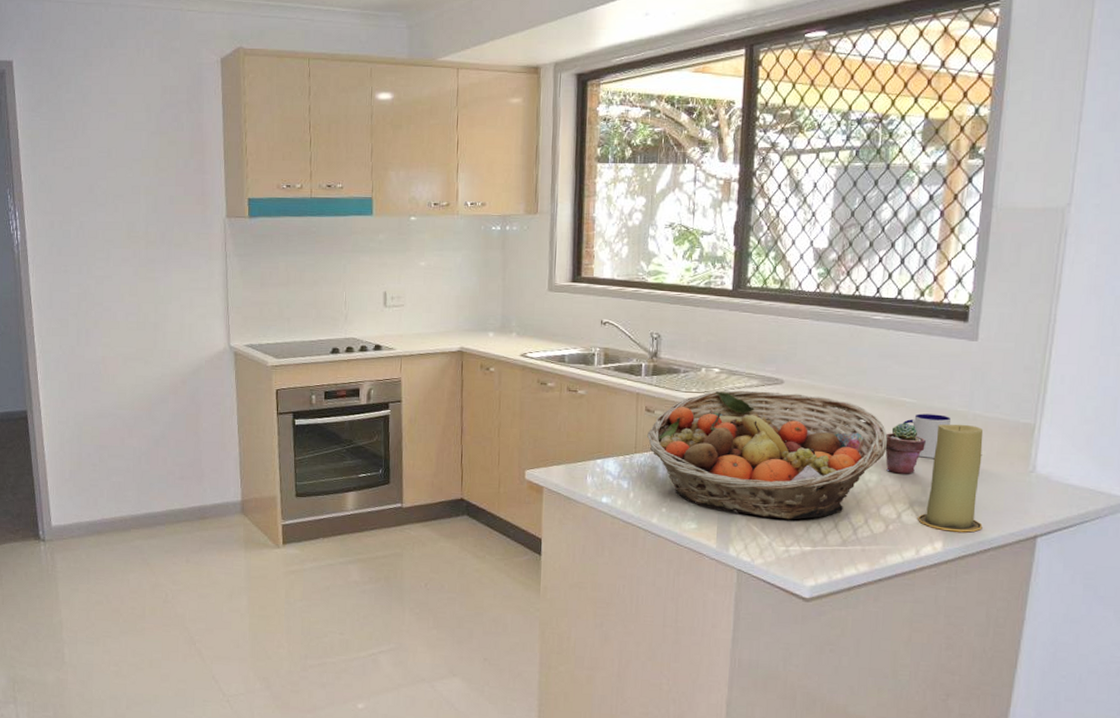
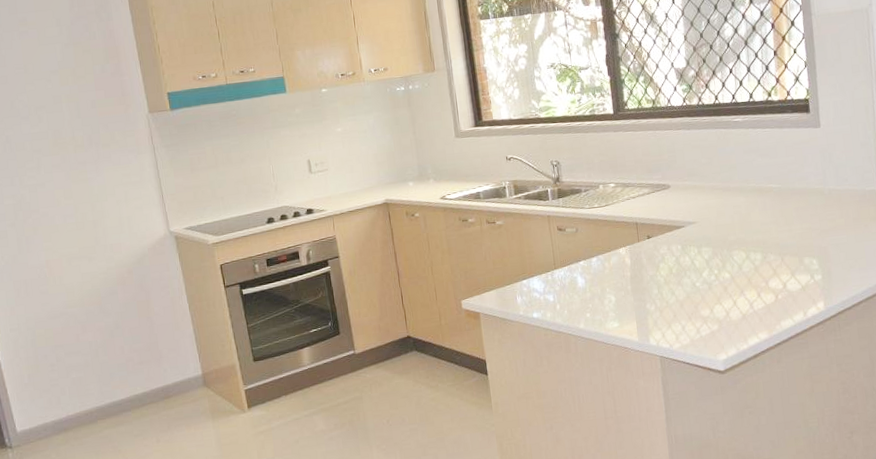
fruit basket: present [647,390,888,520] -> none [562,194,765,307]
potted succulent: present [885,423,926,474] -> none [761,205,795,250]
mug: present [902,413,952,458] -> none [773,194,812,233]
candle: present [917,424,984,533] -> none [799,198,853,292]

